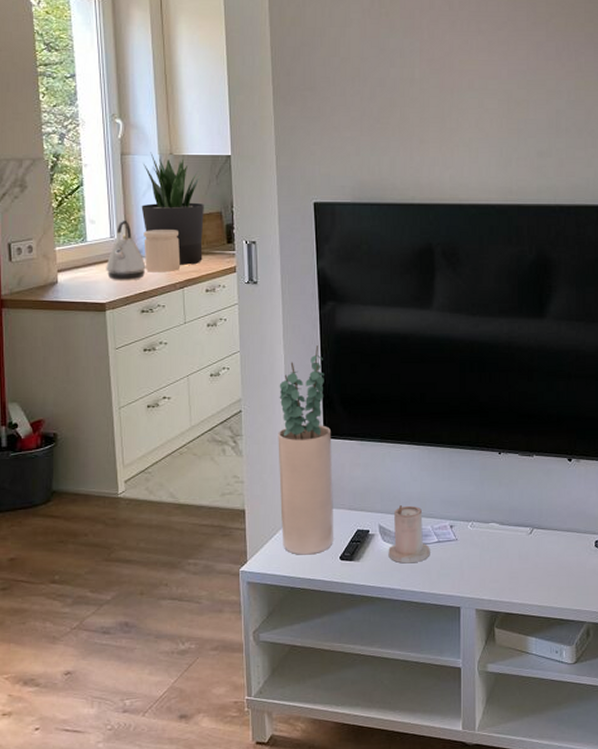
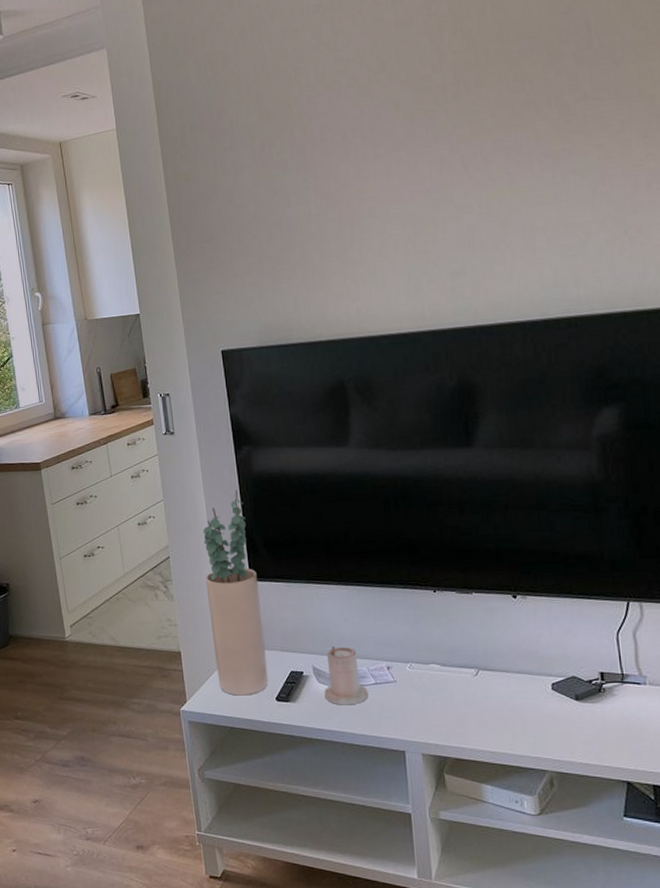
kettle: present [106,220,146,281] -> none [38,384,73,442]
planter: present [141,152,204,266] -> none [61,319,122,423]
jar: present [144,230,181,272] -> none [68,389,103,432]

